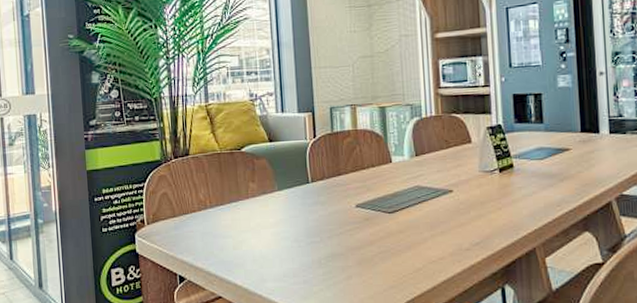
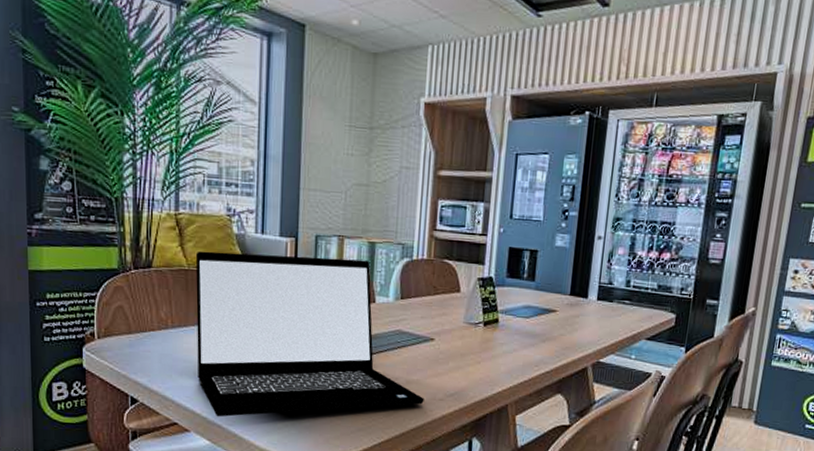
laptop: none [225,124,451,287] -> present [195,251,424,417]

